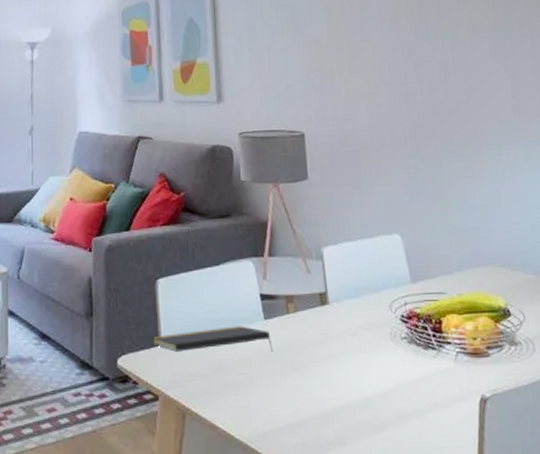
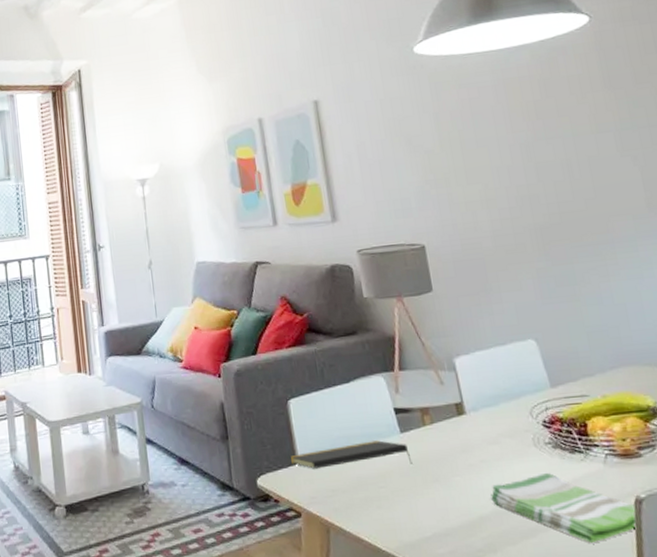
dish towel: none [344,368,481,439] -> present [490,473,638,543]

